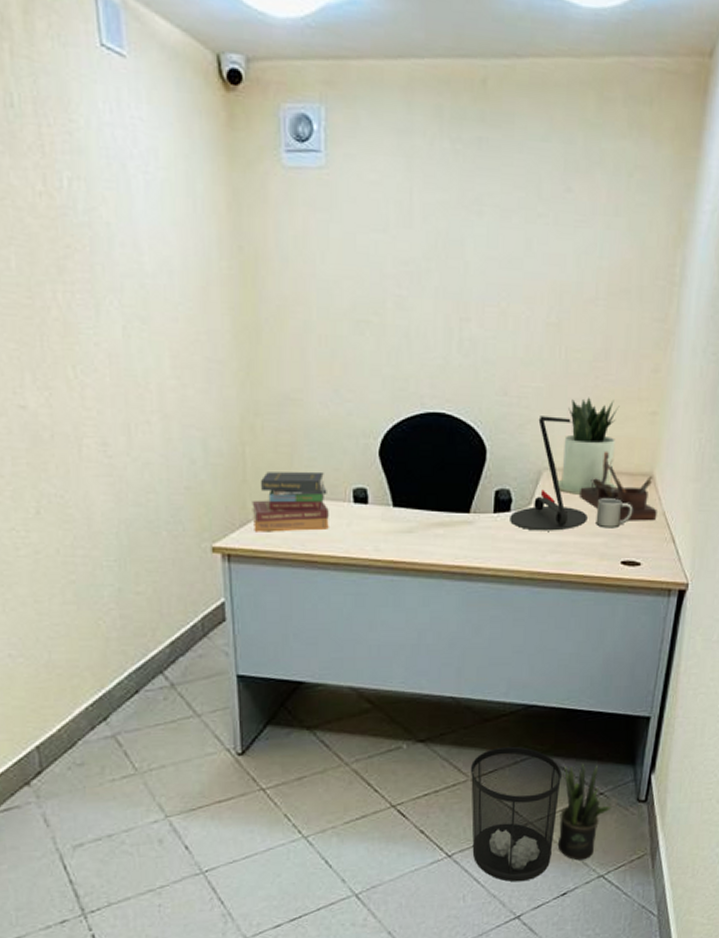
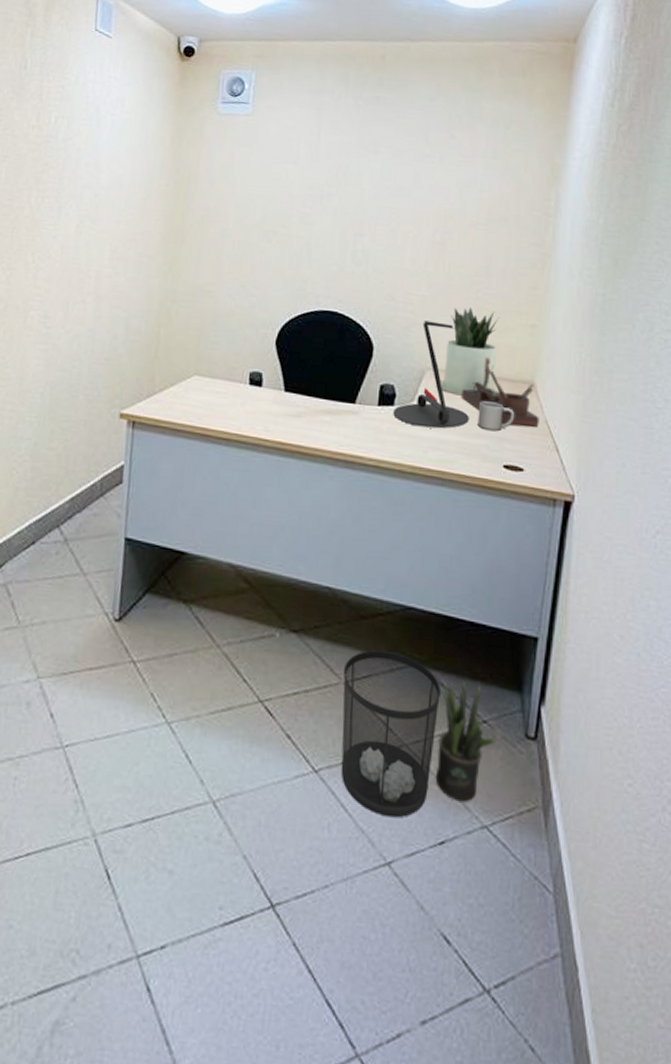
books: present [252,471,329,532] -> none [158,351,227,407]

